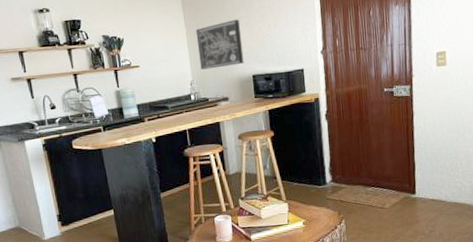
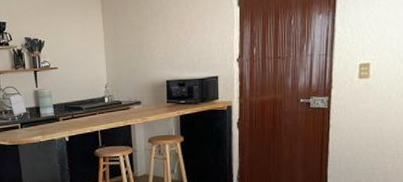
wall art: present [196,19,244,70] -> none [113,24,159,73]

